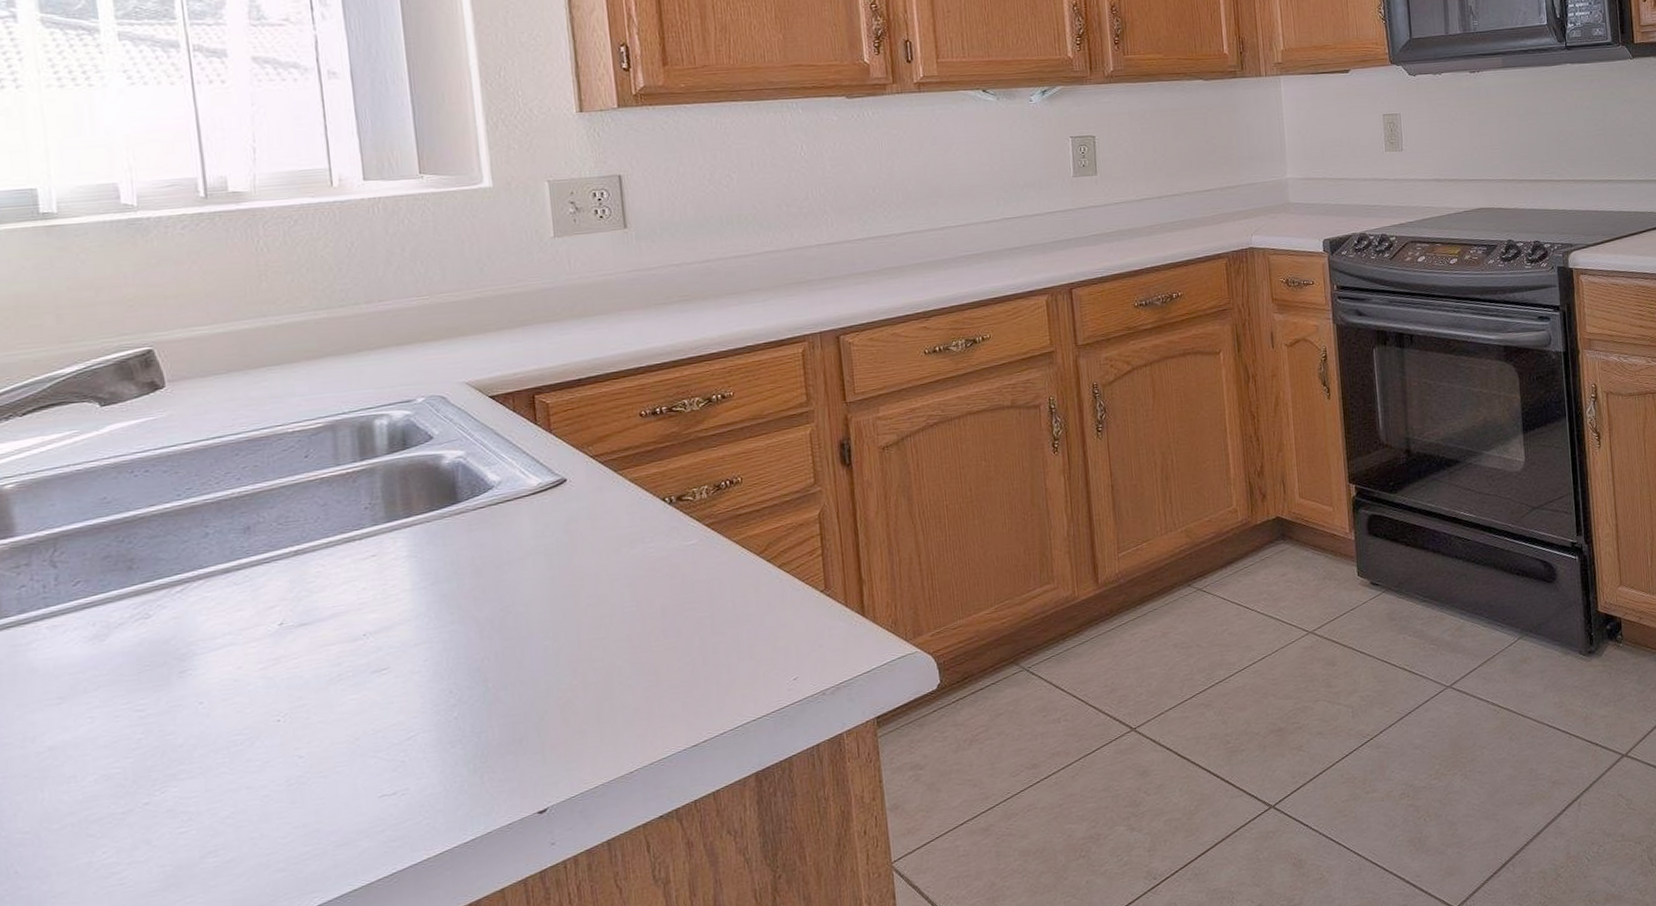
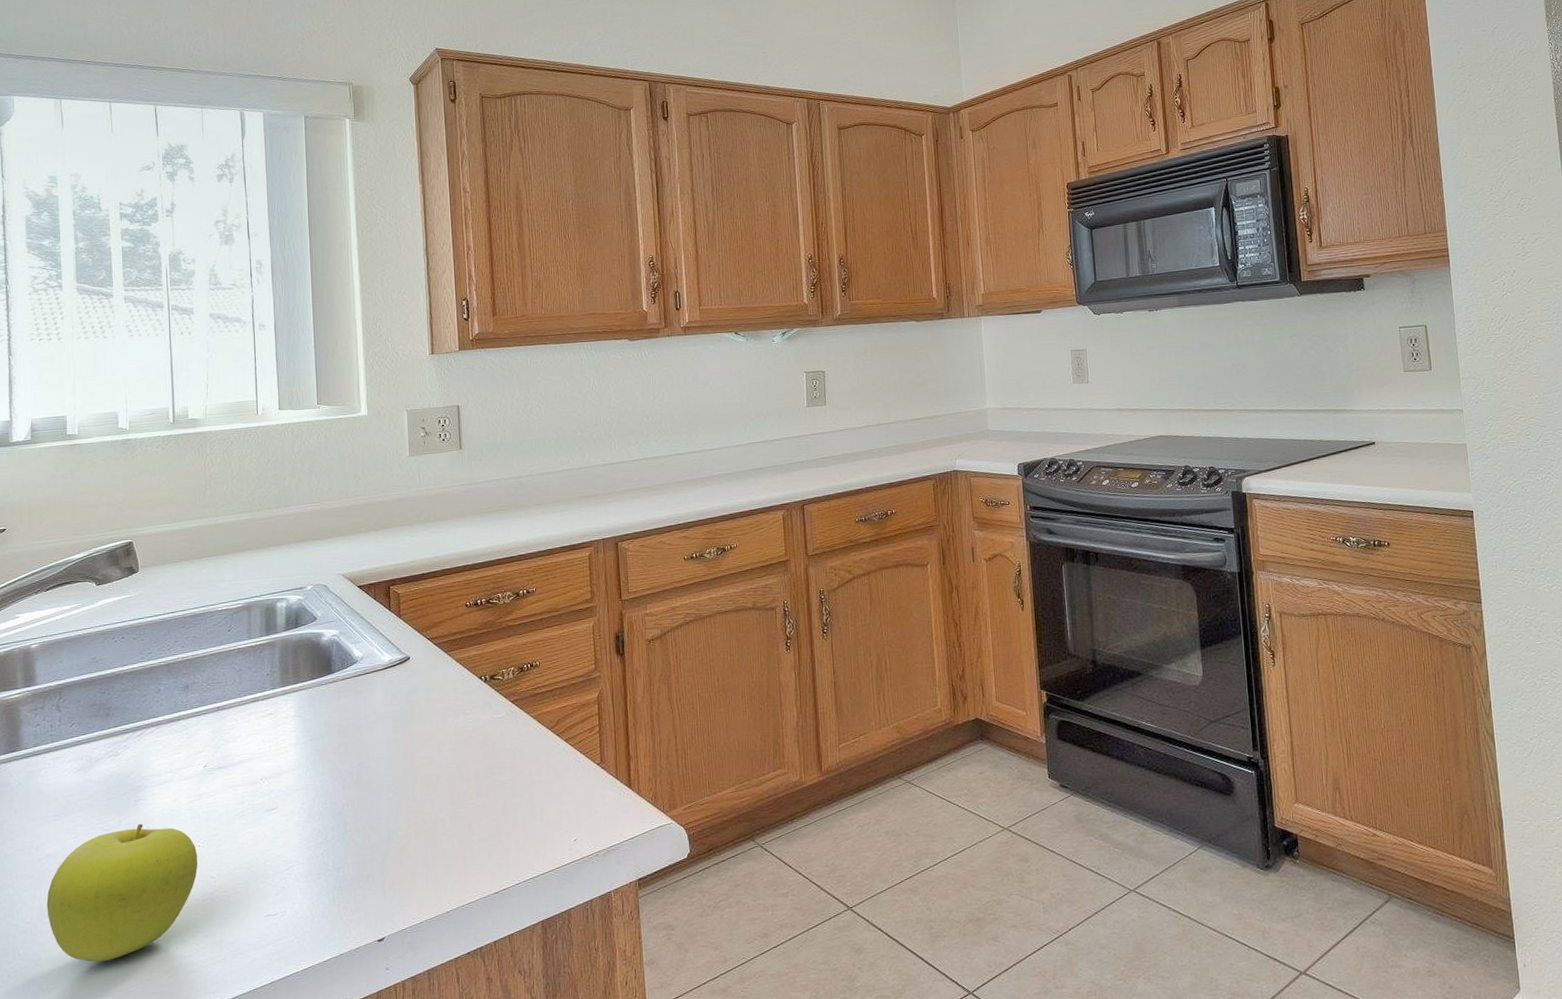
fruit: none [53,699,279,873] -> present [46,824,198,962]

